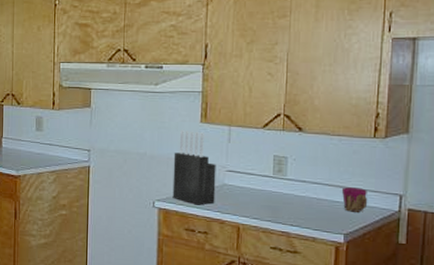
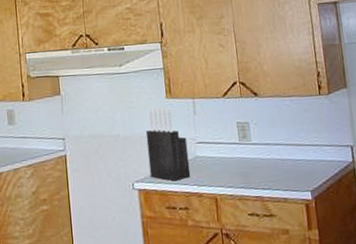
cup: present [341,187,368,212] -> none [300,144,326,168]

